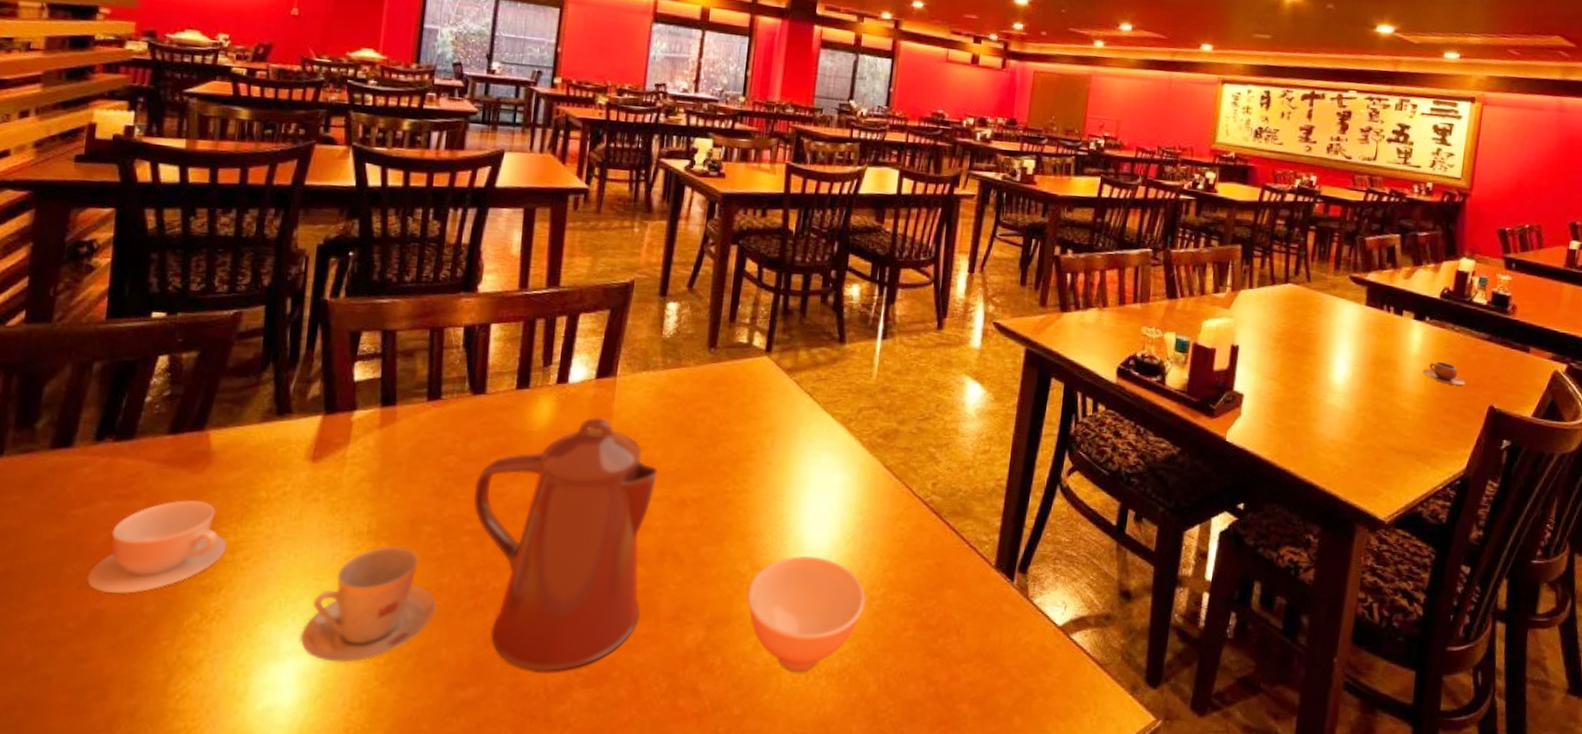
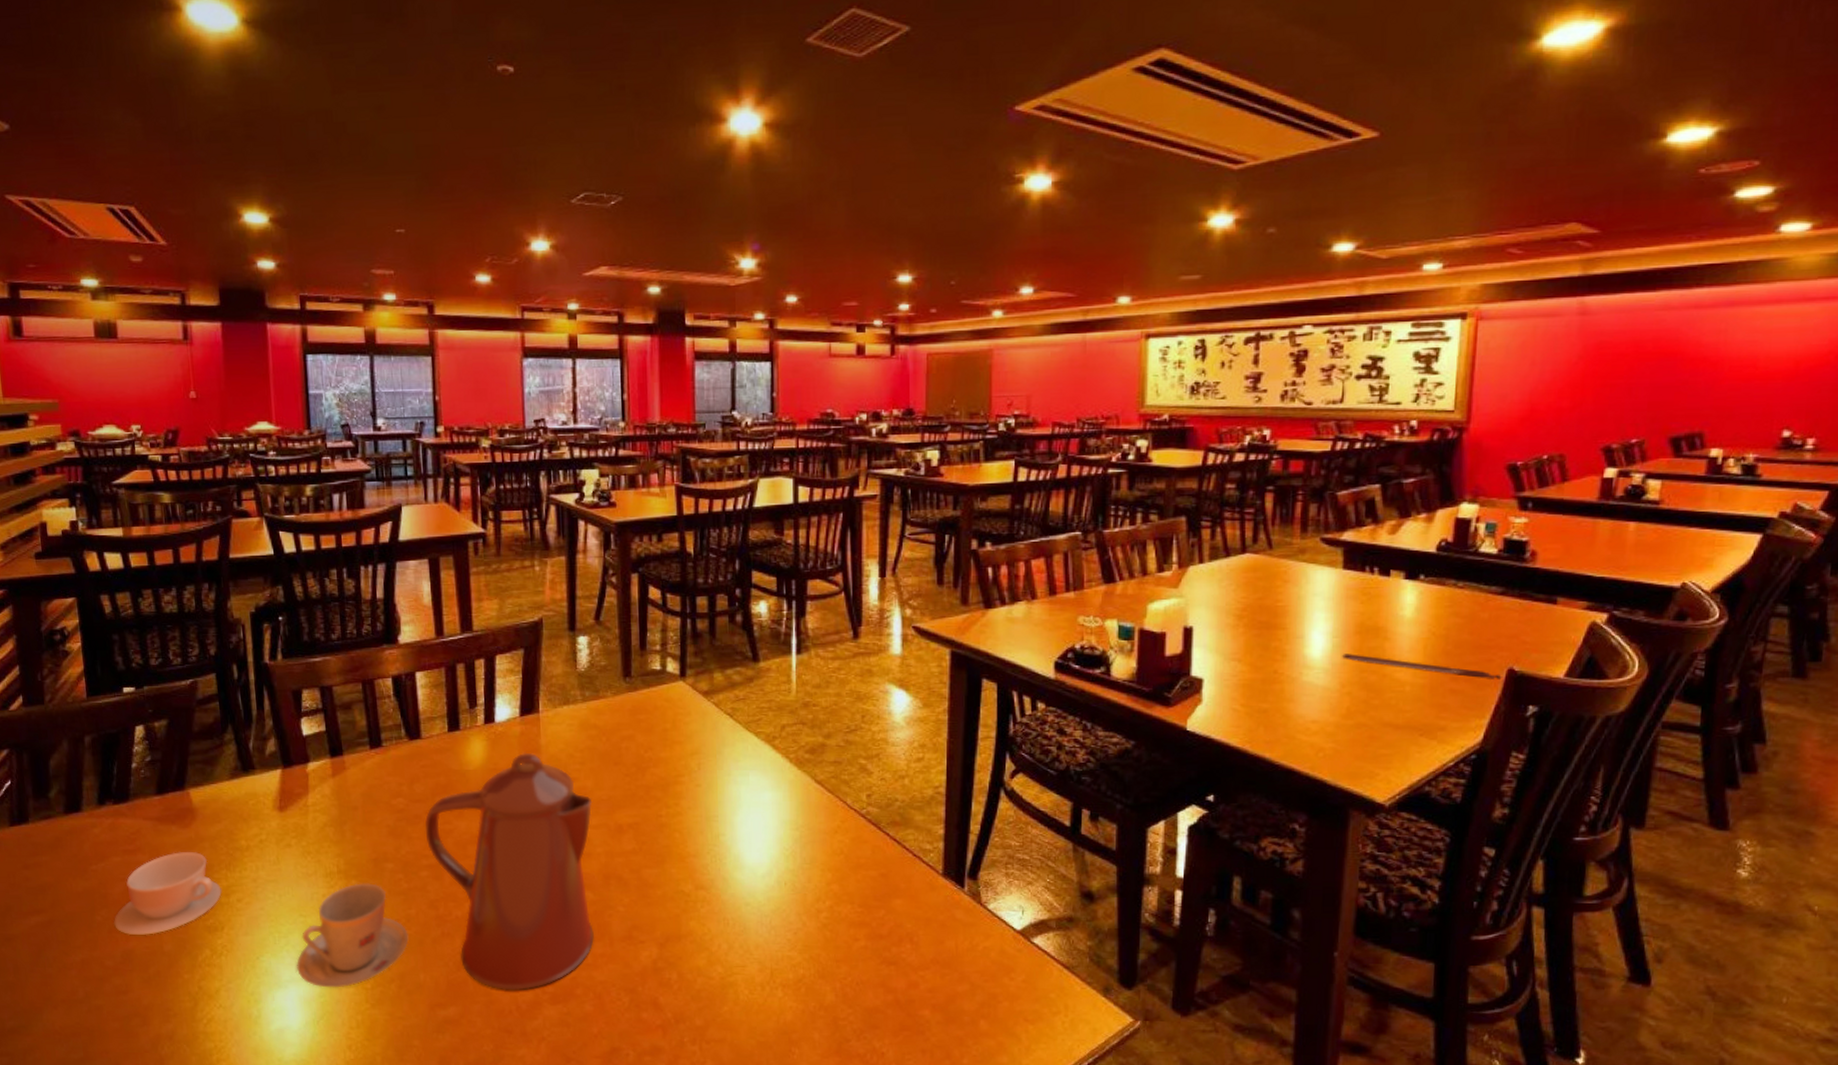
bowl: present [747,556,867,672] -> none [694,873,813,984]
chopsticks: none [1360,381,1484,415] -> present [1342,654,1502,681]
teacup: present [1422,361,1466,386] -> none [1419,623,1476,649]

